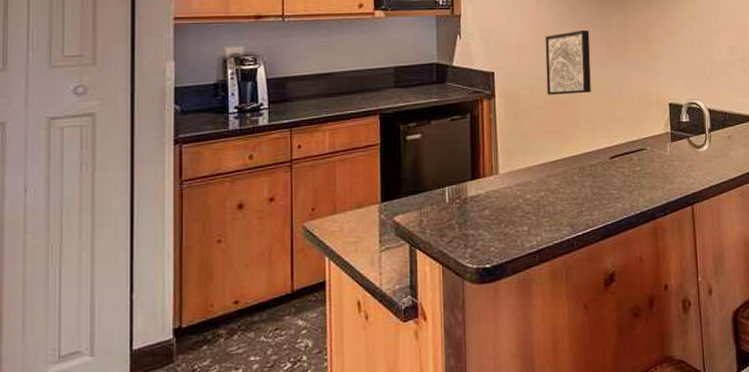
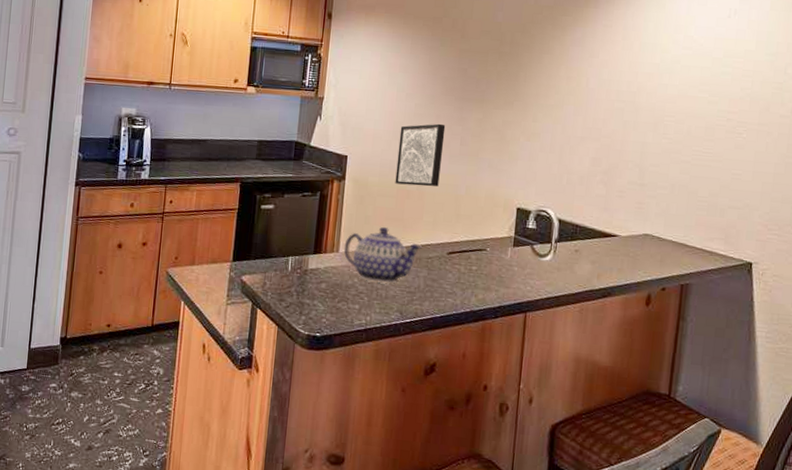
teapot: none [503,140,584,200] -> present [343,226,423,284]

